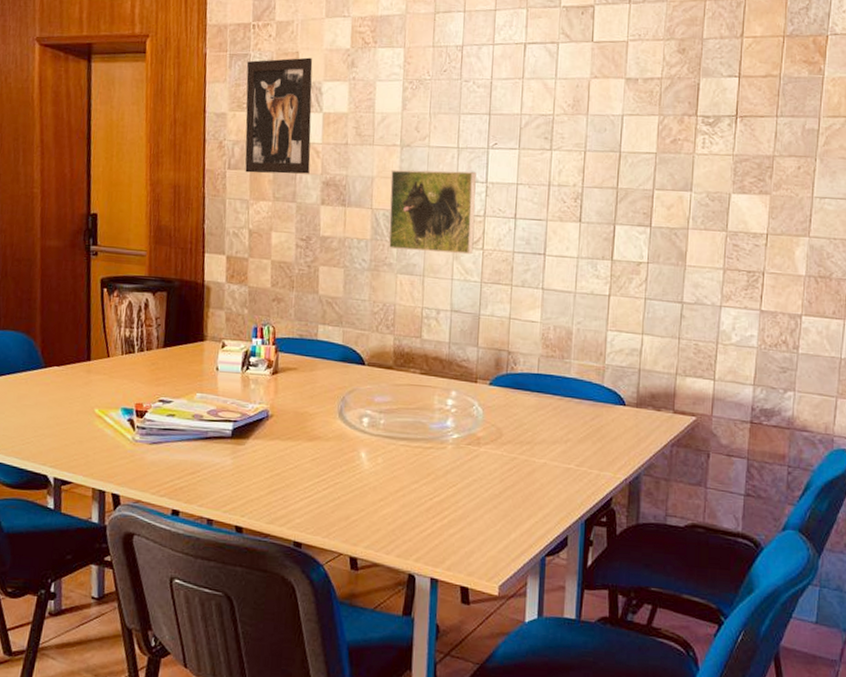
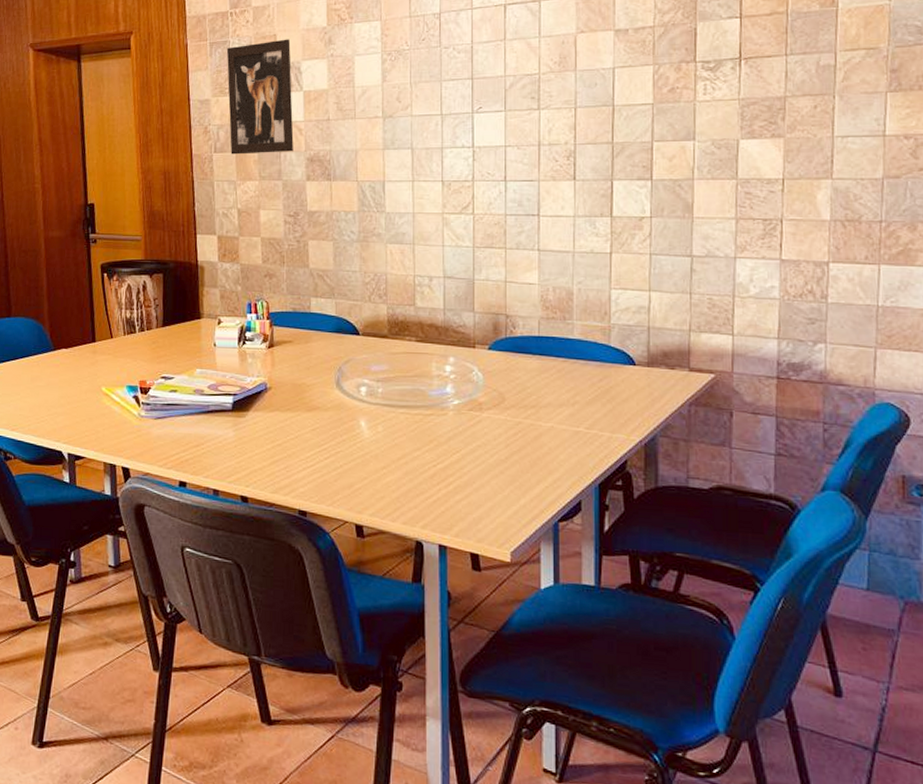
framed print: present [388,170,477,255] -> none [375,137,463,220]

